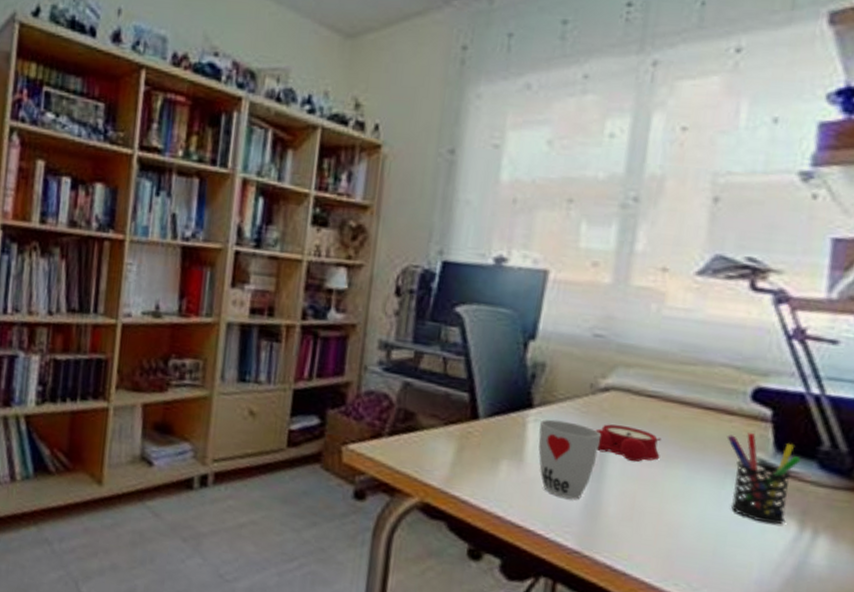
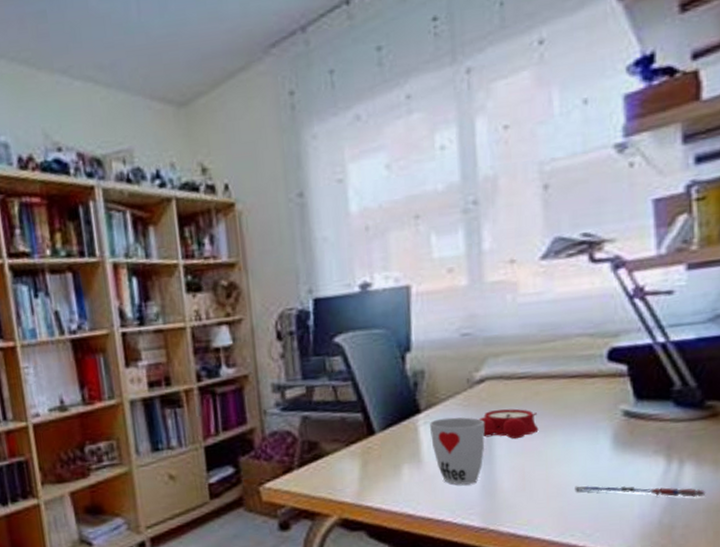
pen: none [688,530,839,577] -> present [574,485,706,497]
pen holder: present [727,433,801,525] -> none [593,389,659,465]

